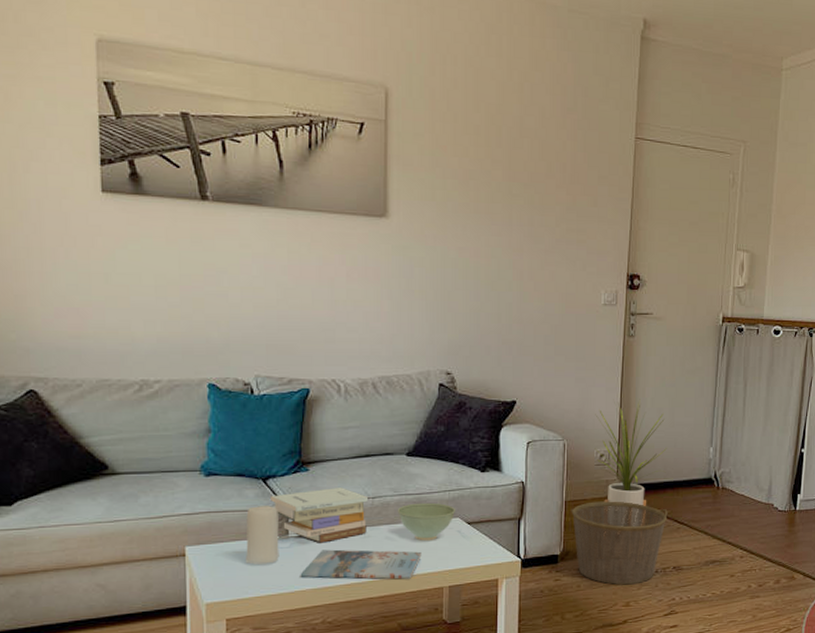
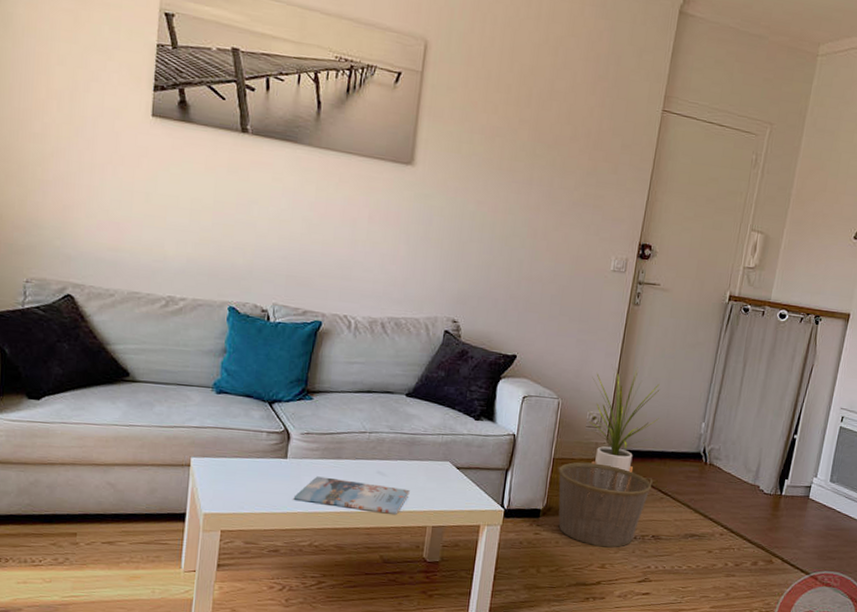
candle: present [245,506,279,566] -> none [244,427,280,484]
books: present [271,487,369,543] -> none [274,418,366,470]
bowl: present [397,502,456,541] -> none [391,442,448,480]

